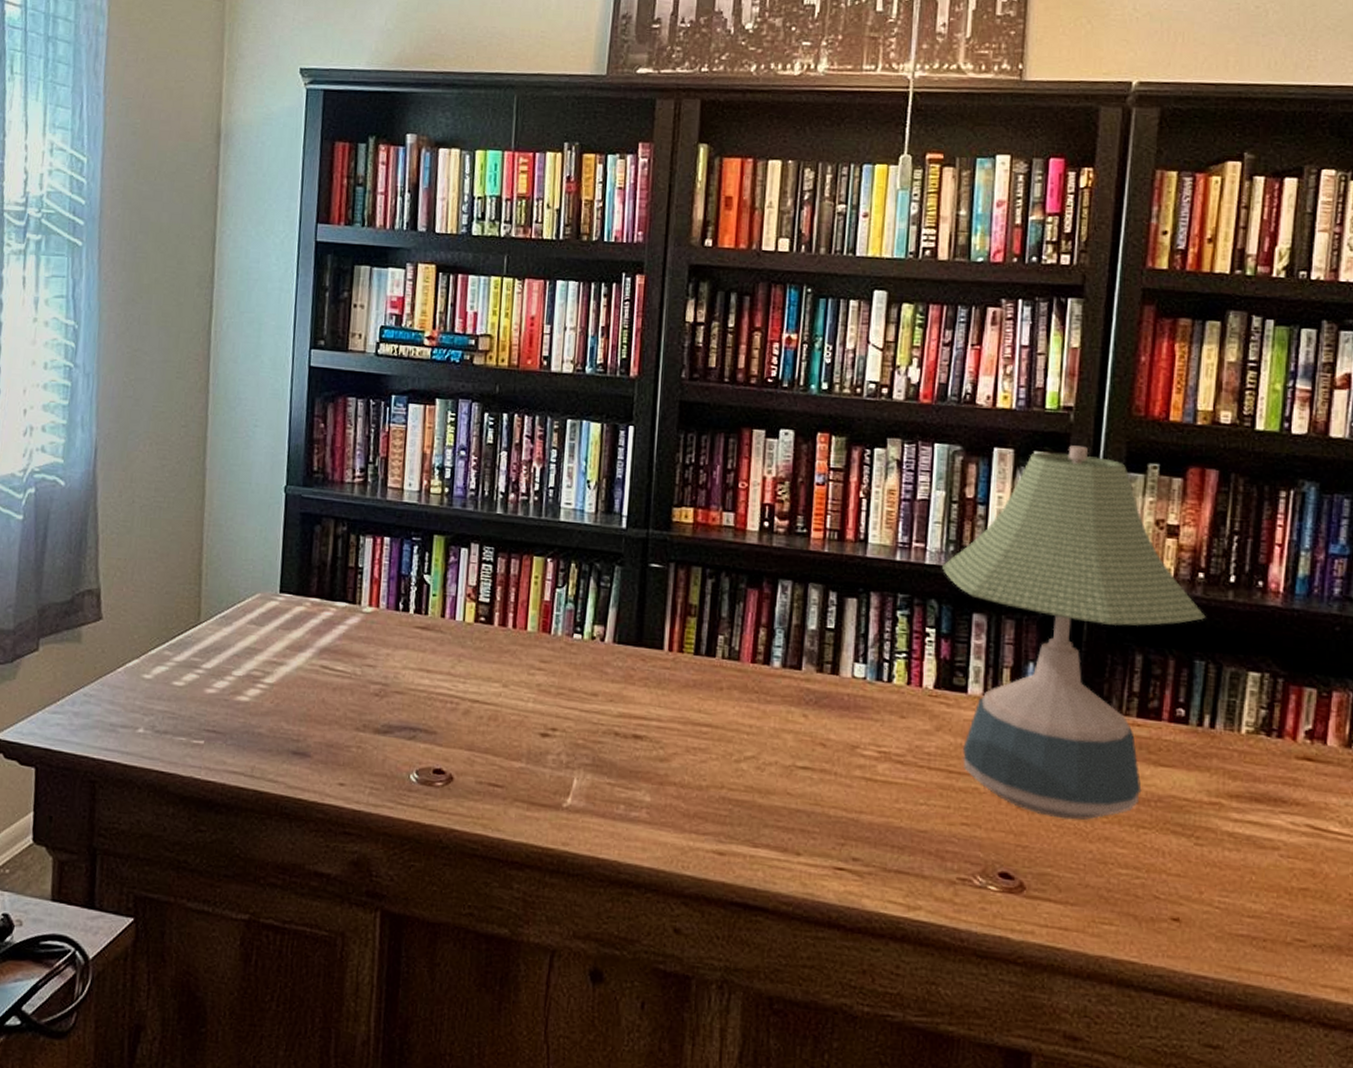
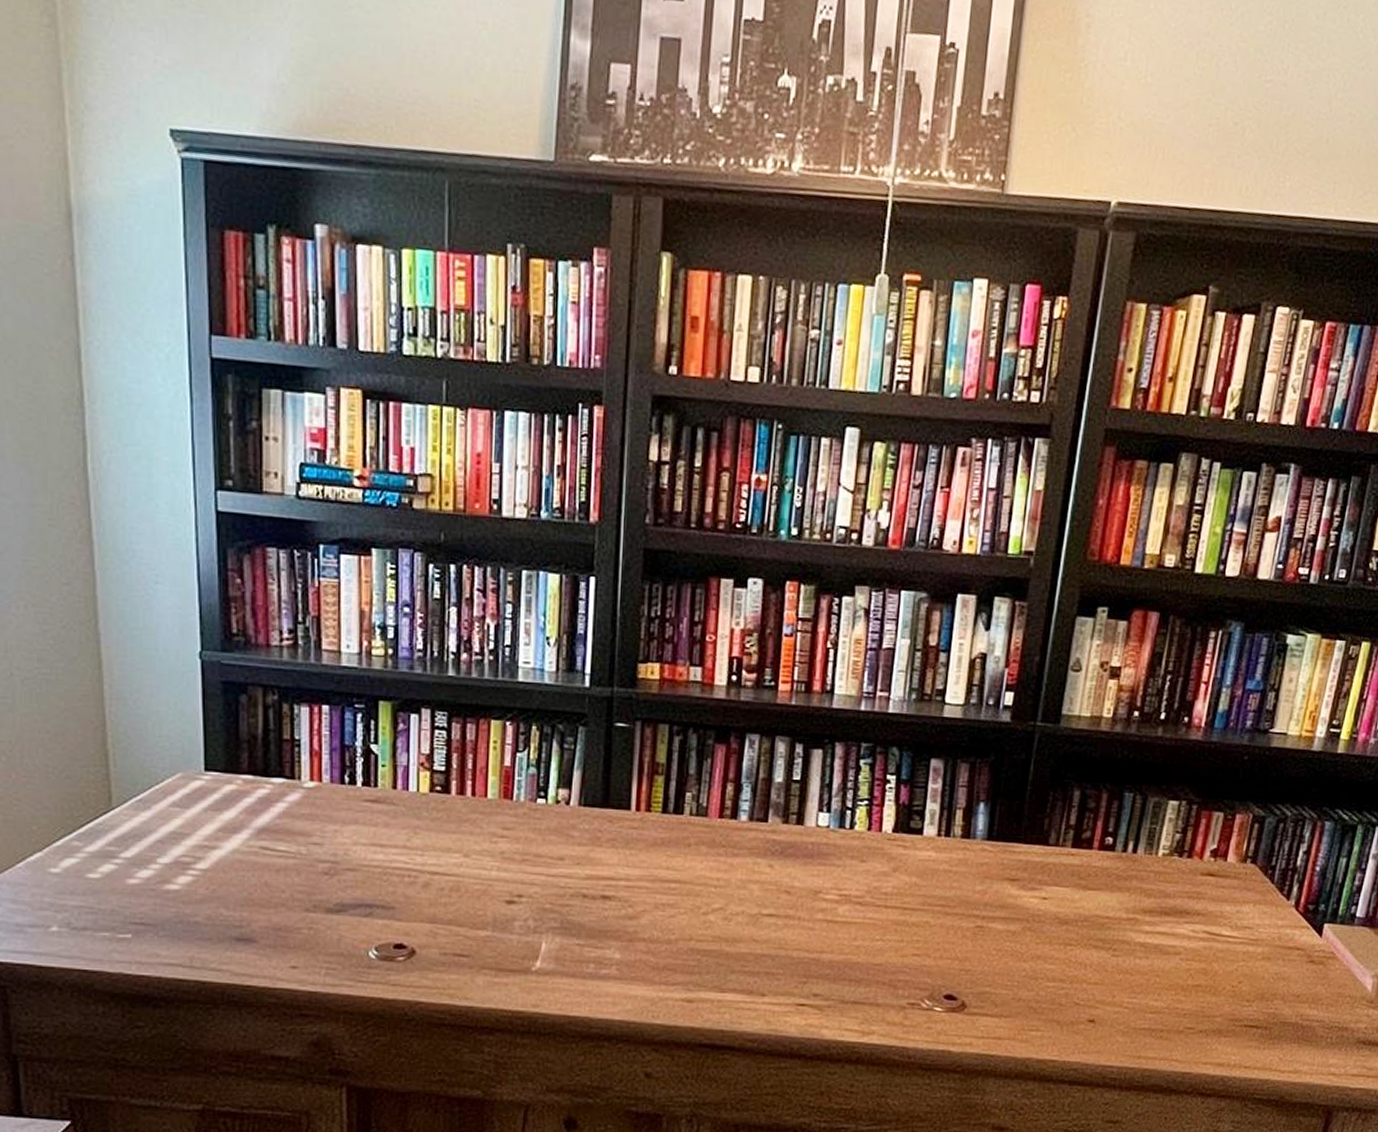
desk lamp: present [941,445,1206,820] -> none [903,590,1137,943]

